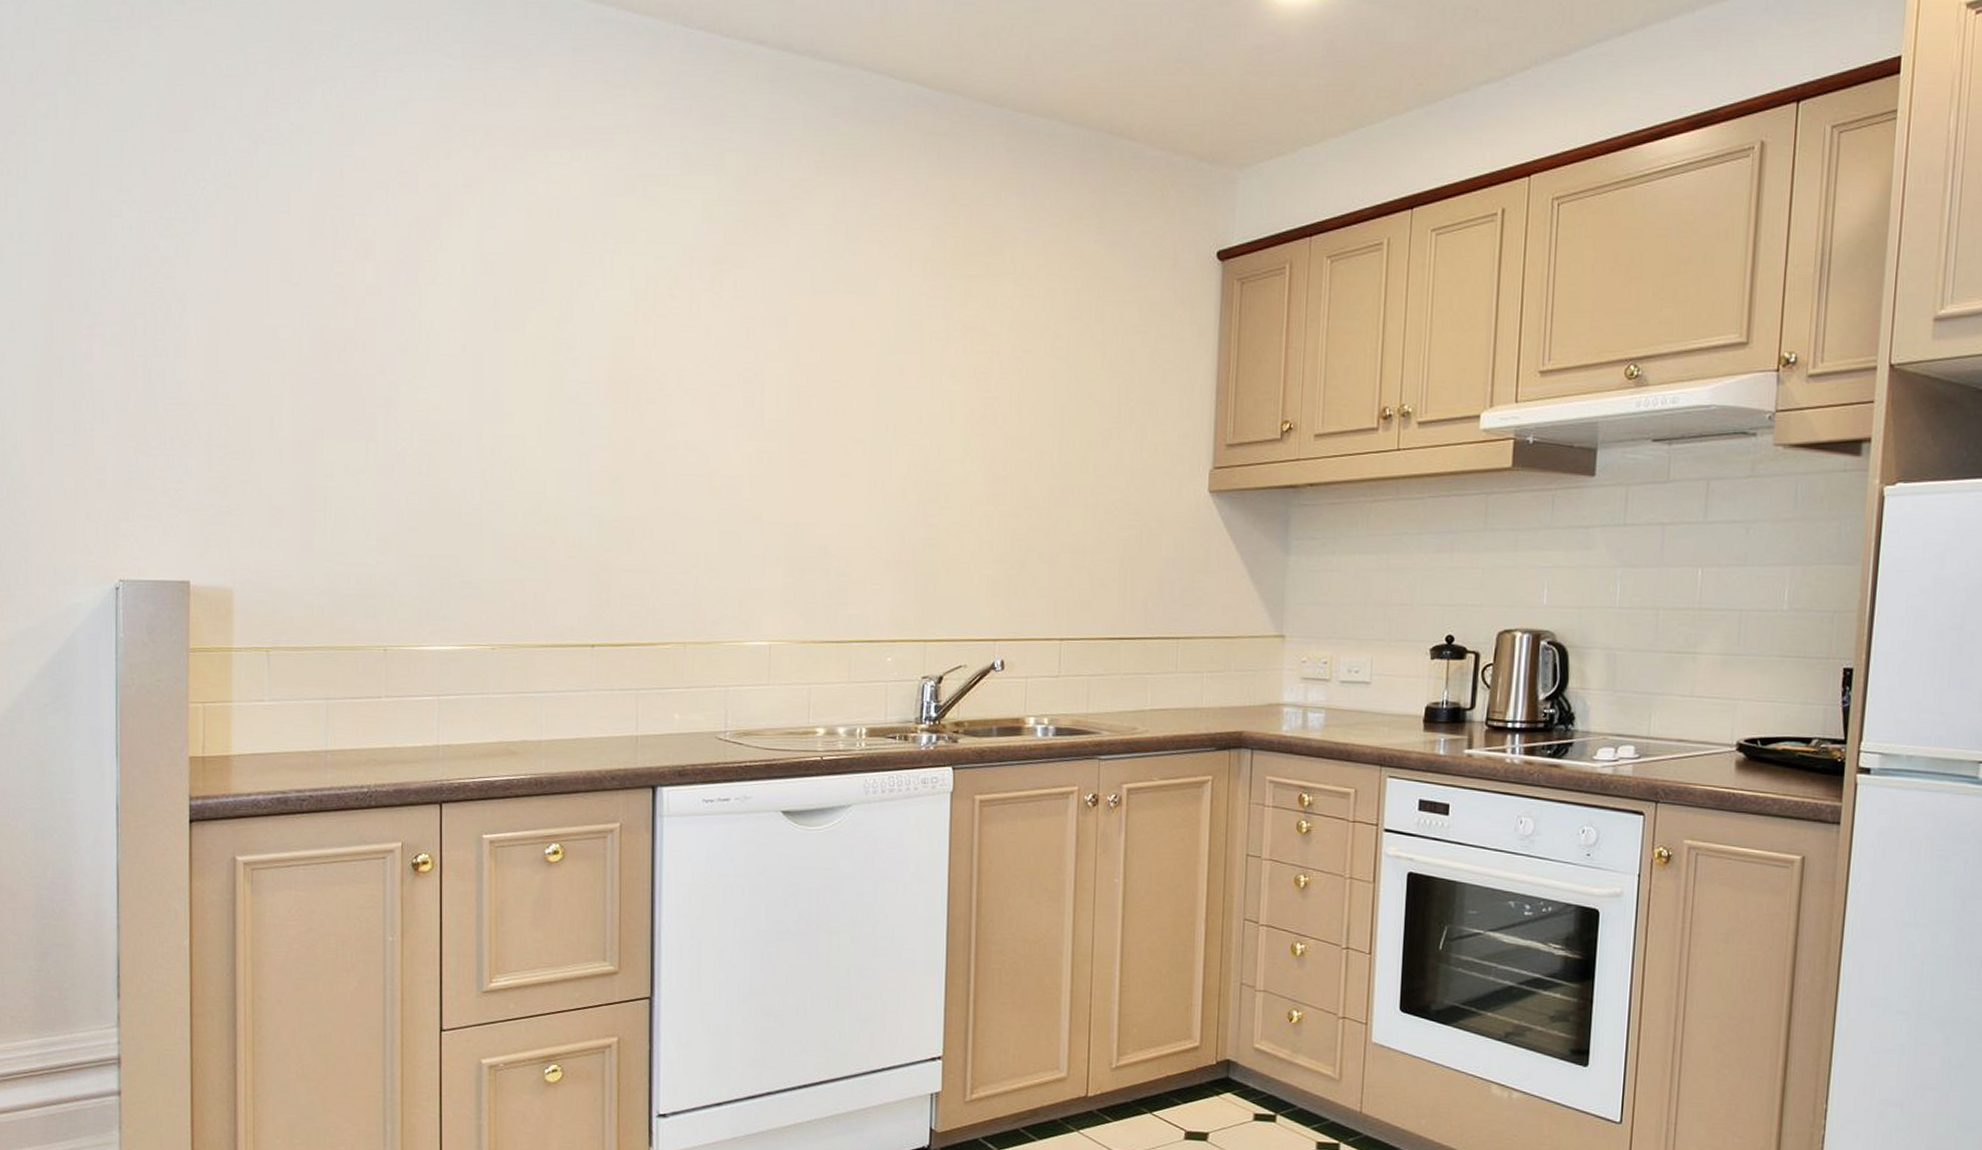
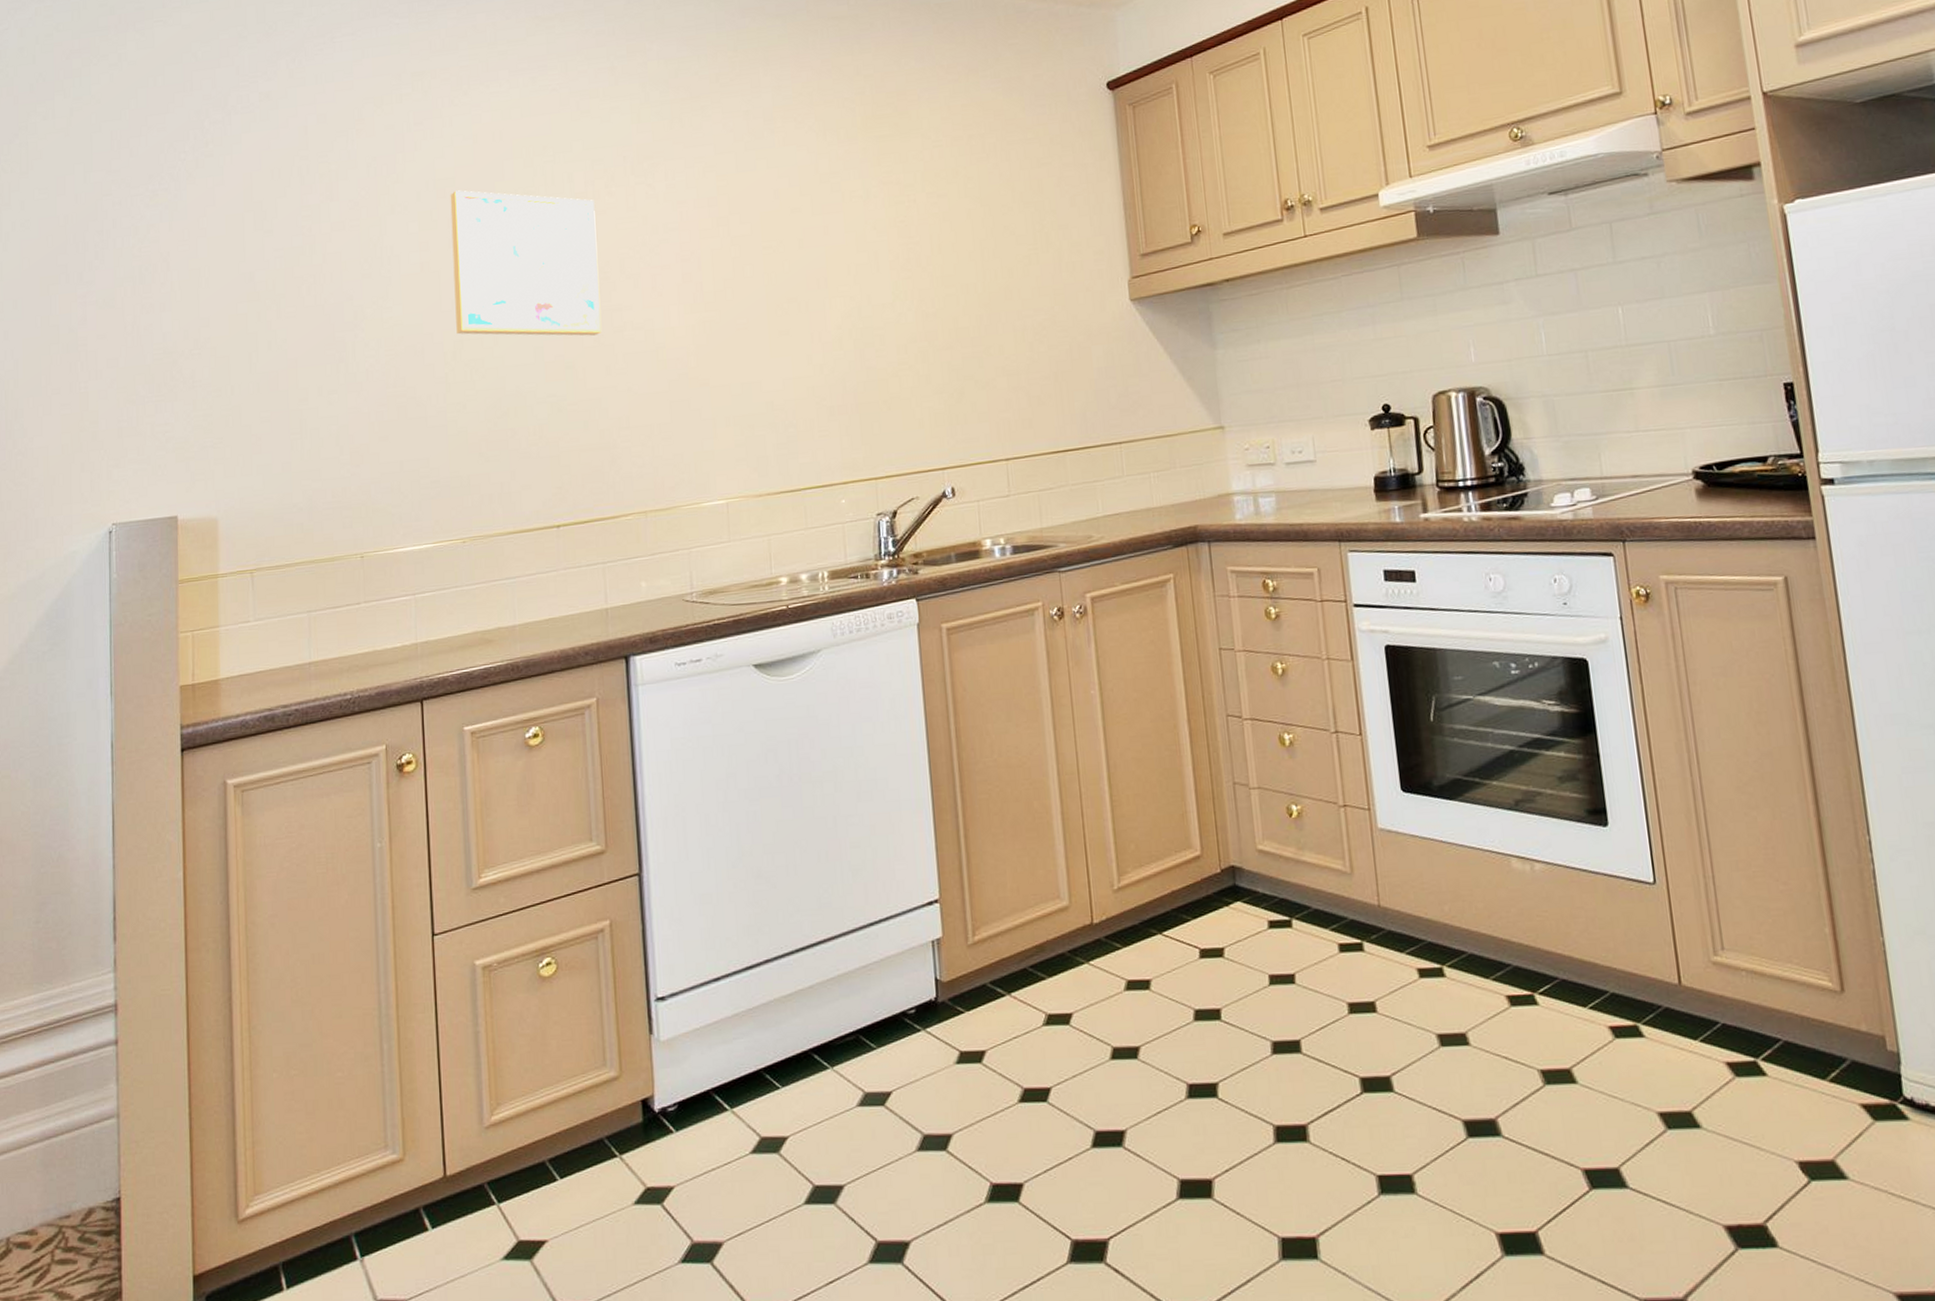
wall art: none [497,268,655,450] -> present [450,190,602,336]

